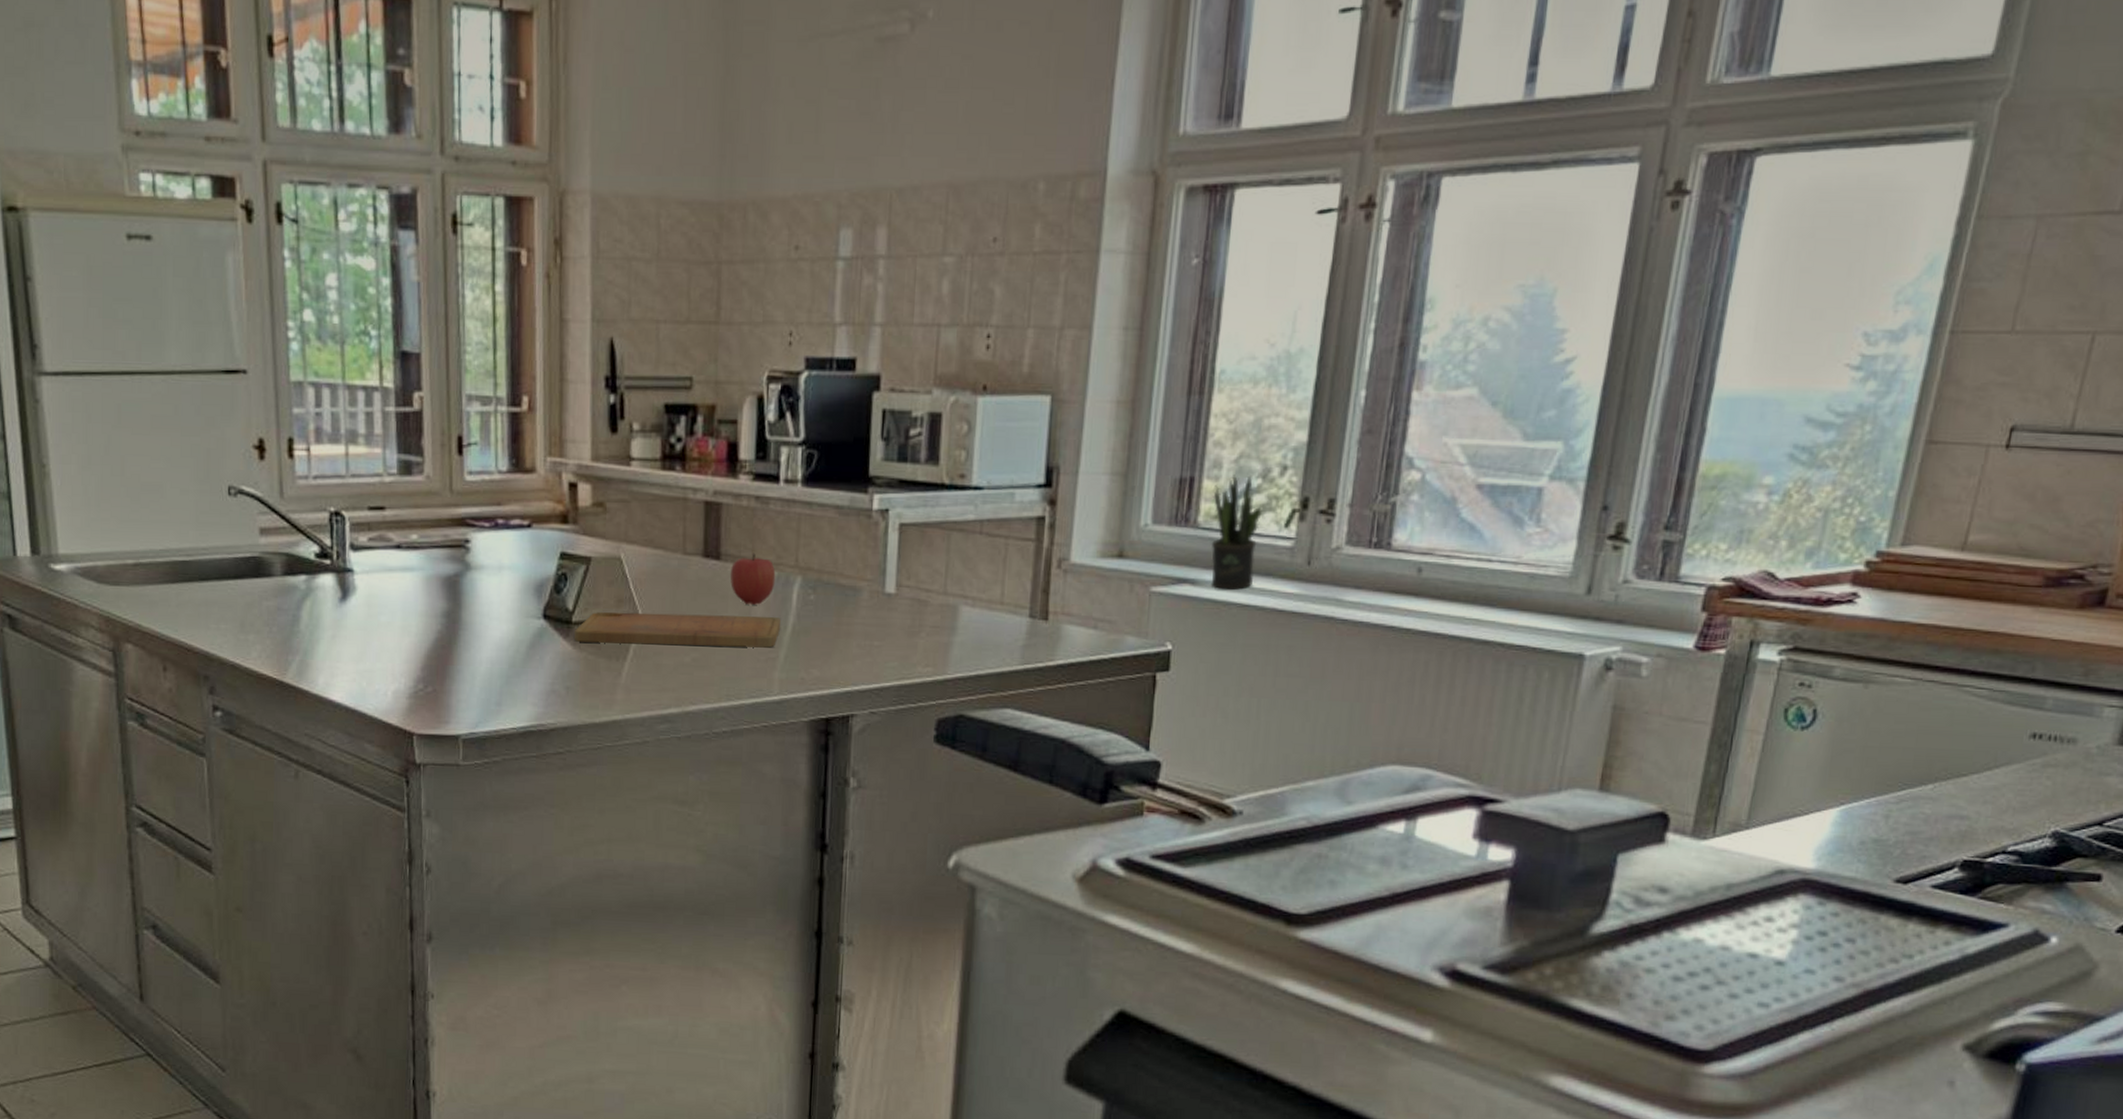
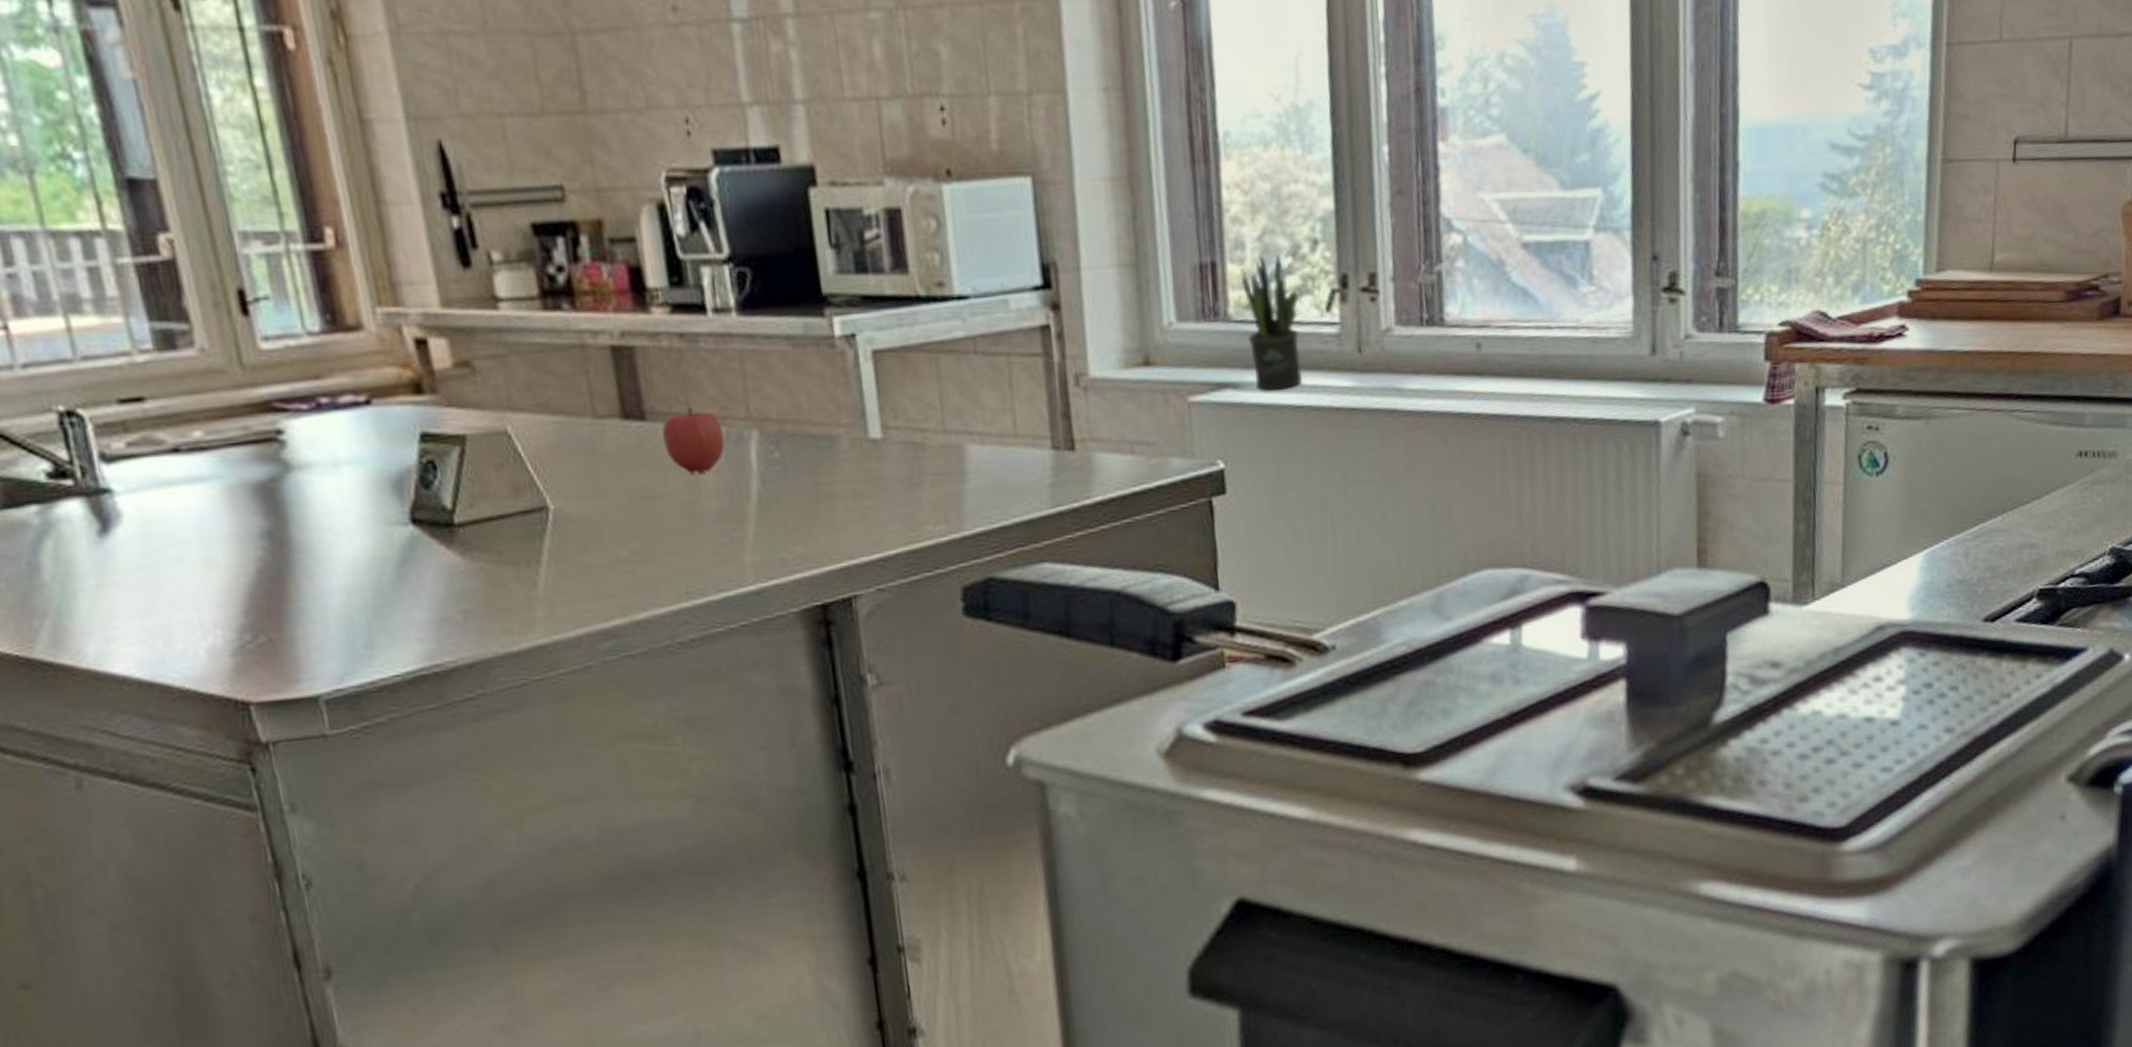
cutting board: present [574,612,780,648] -> none [460,484,742,549]

